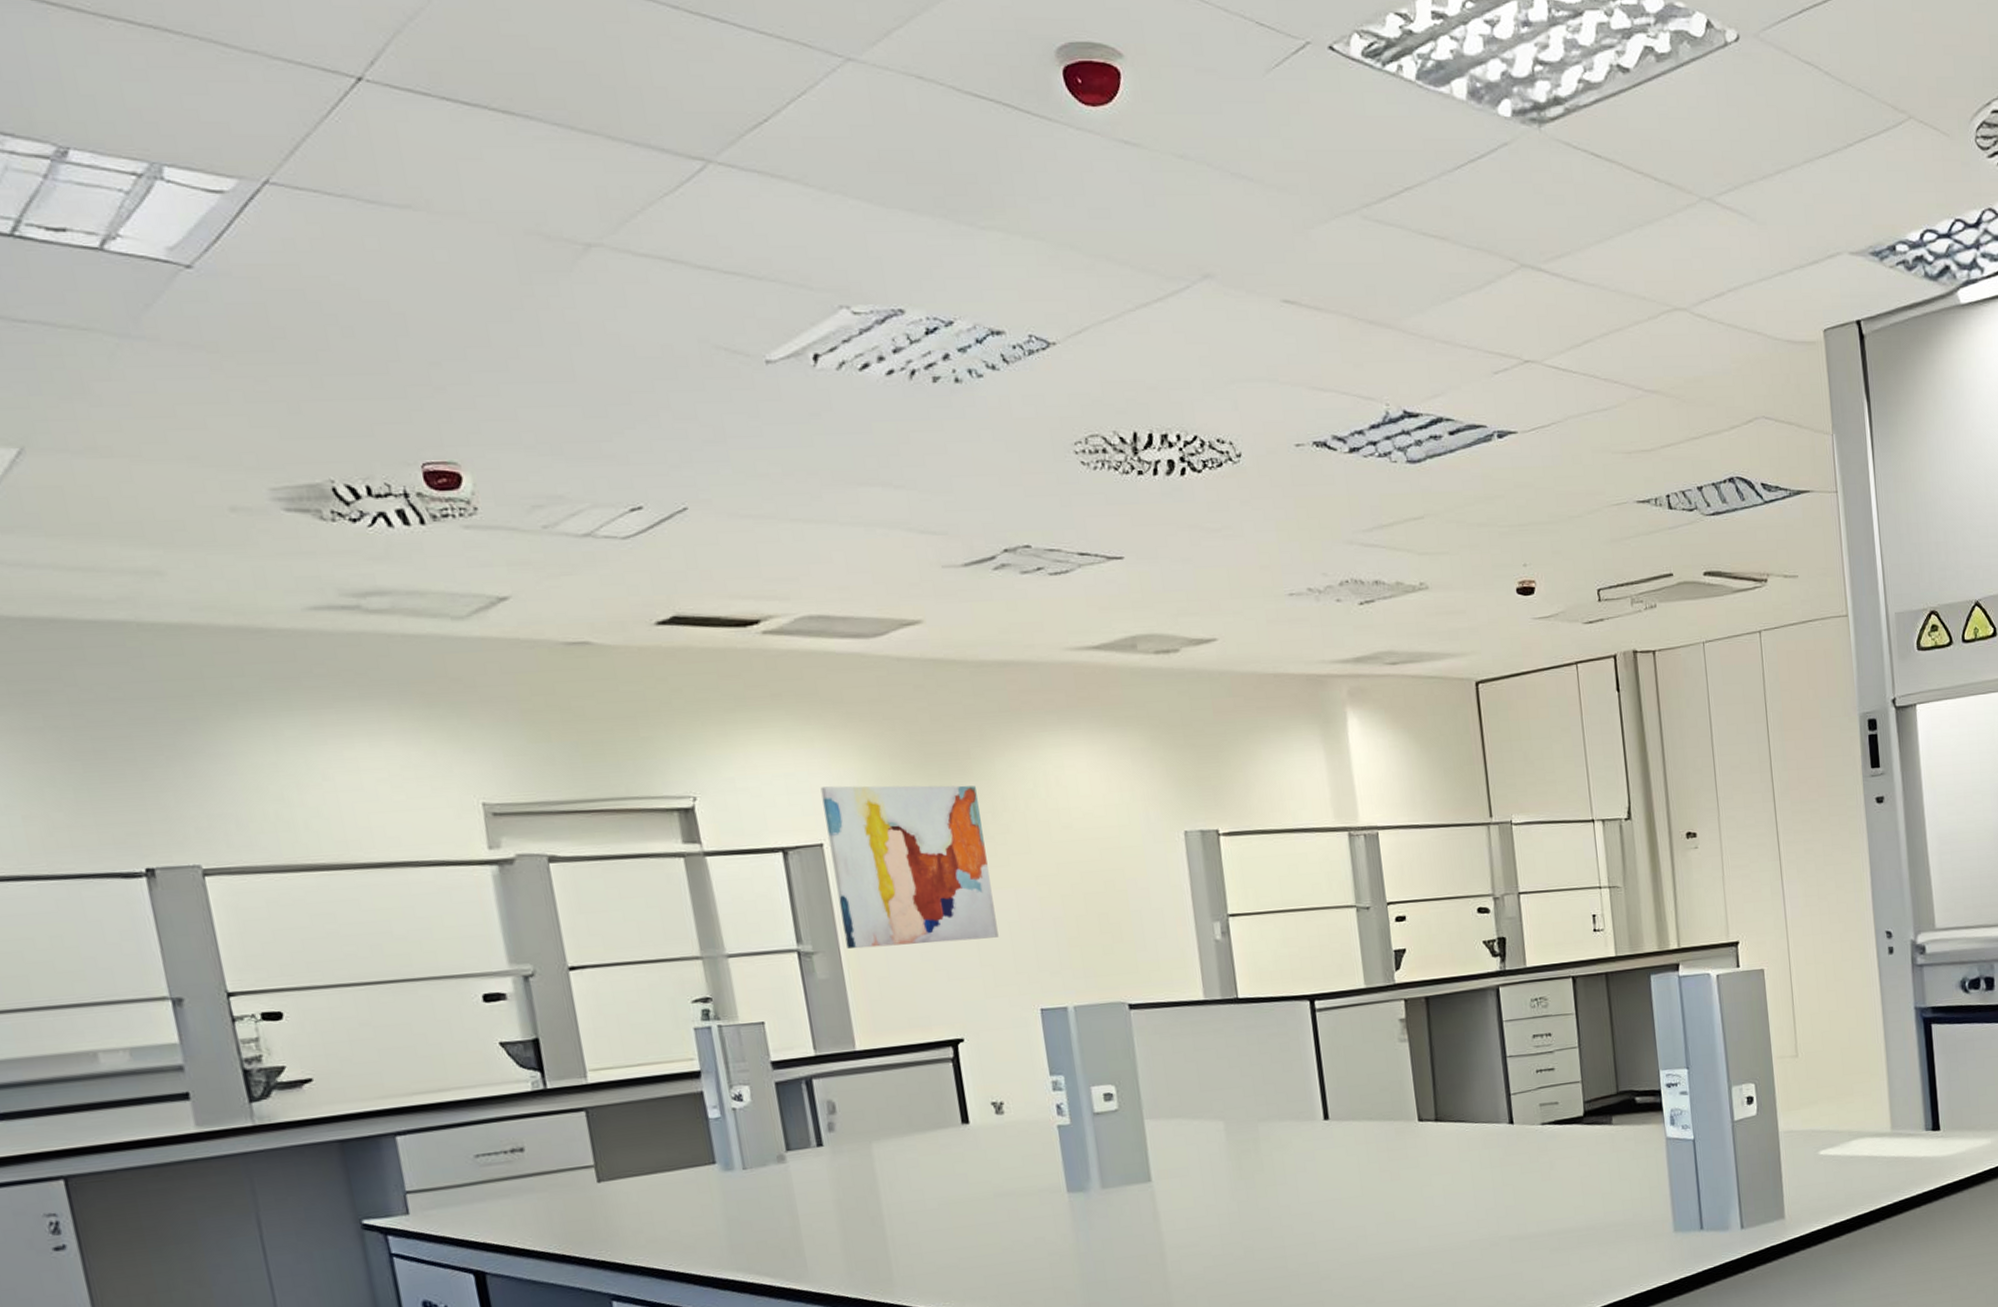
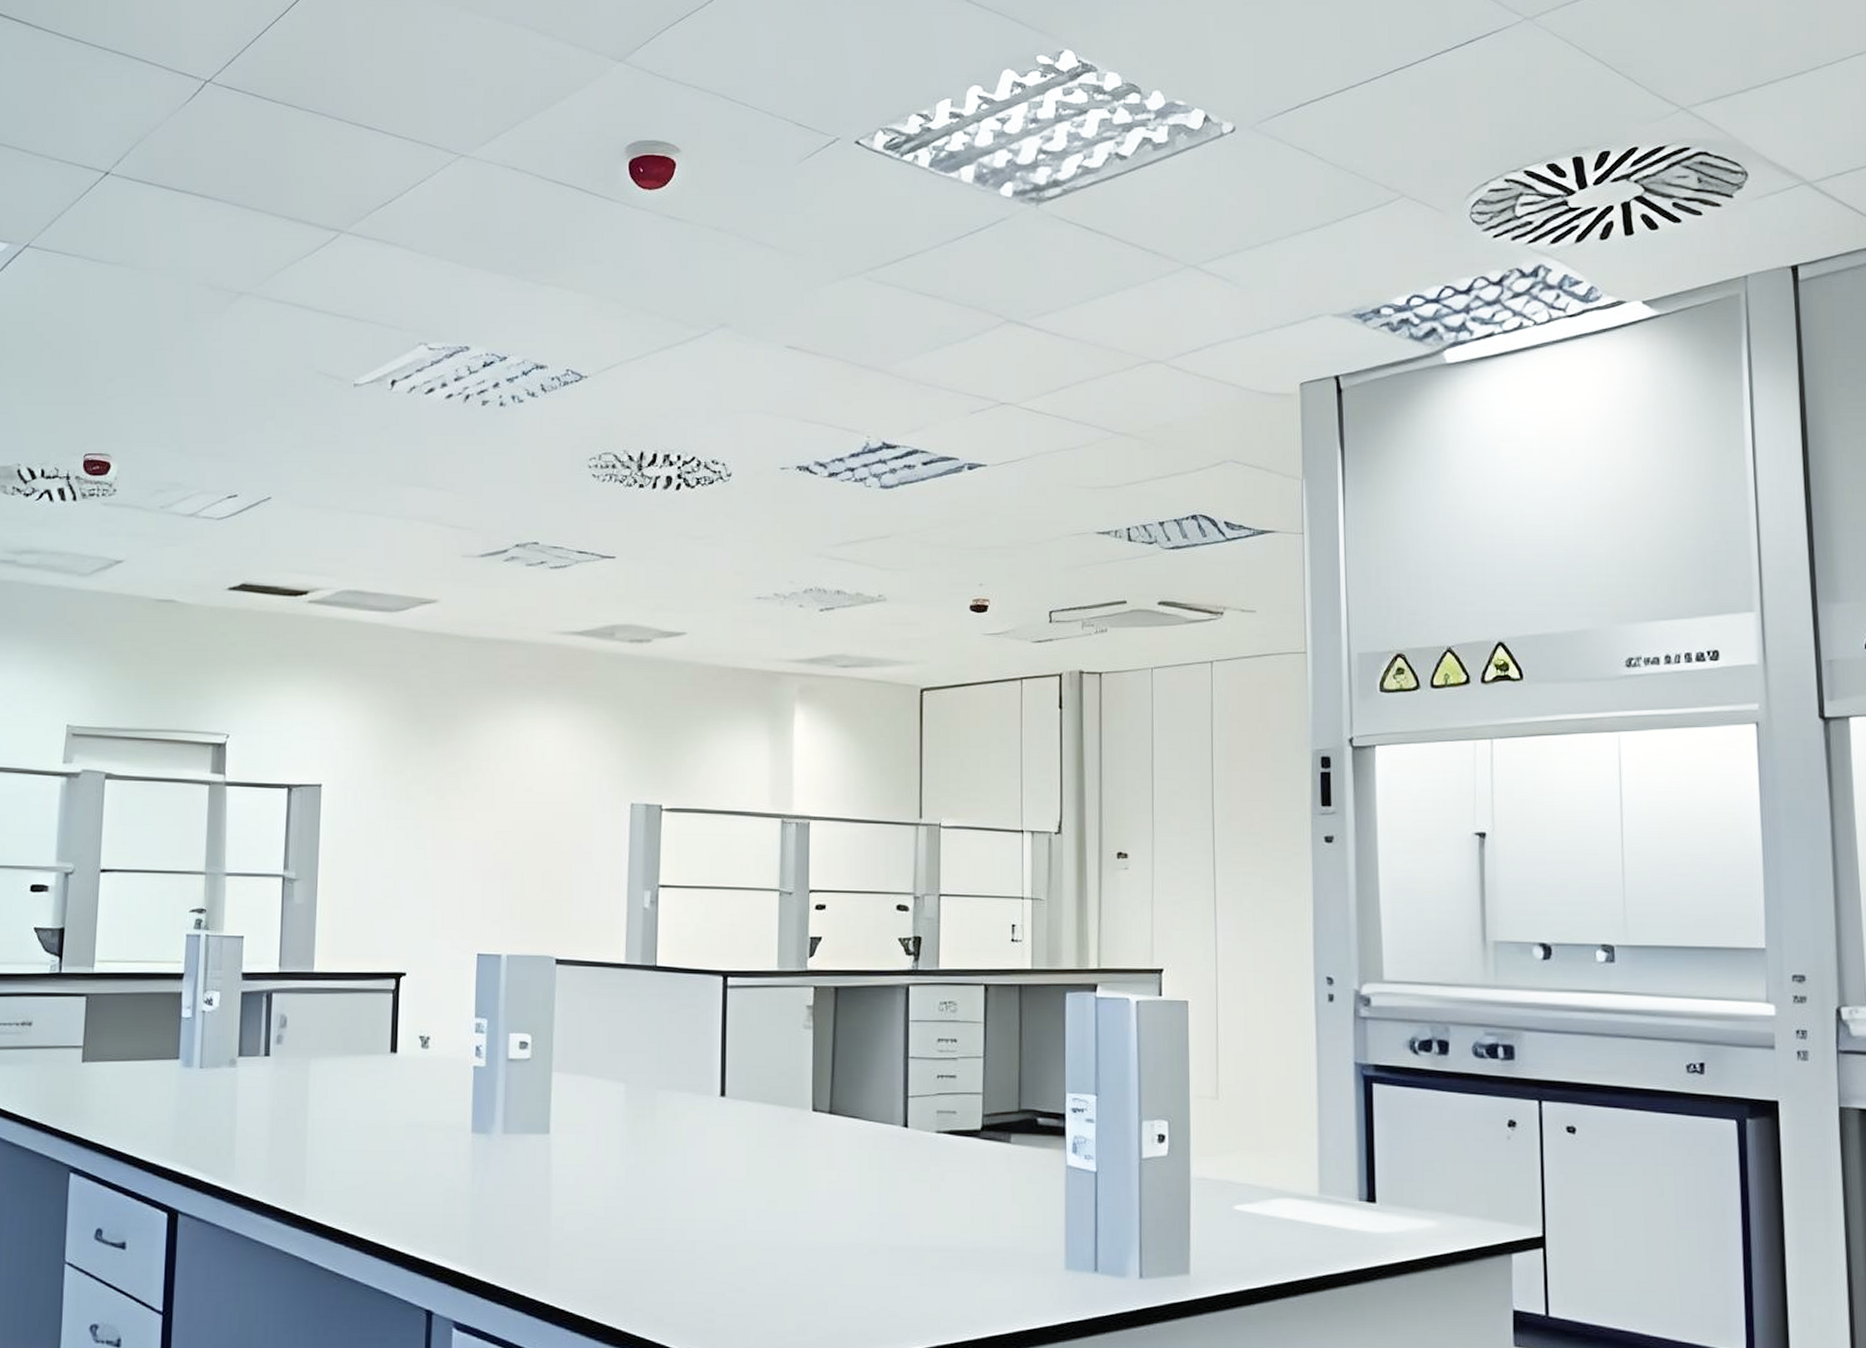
wall art: present [820,785,999,949] -> none [324,735,456,883]

